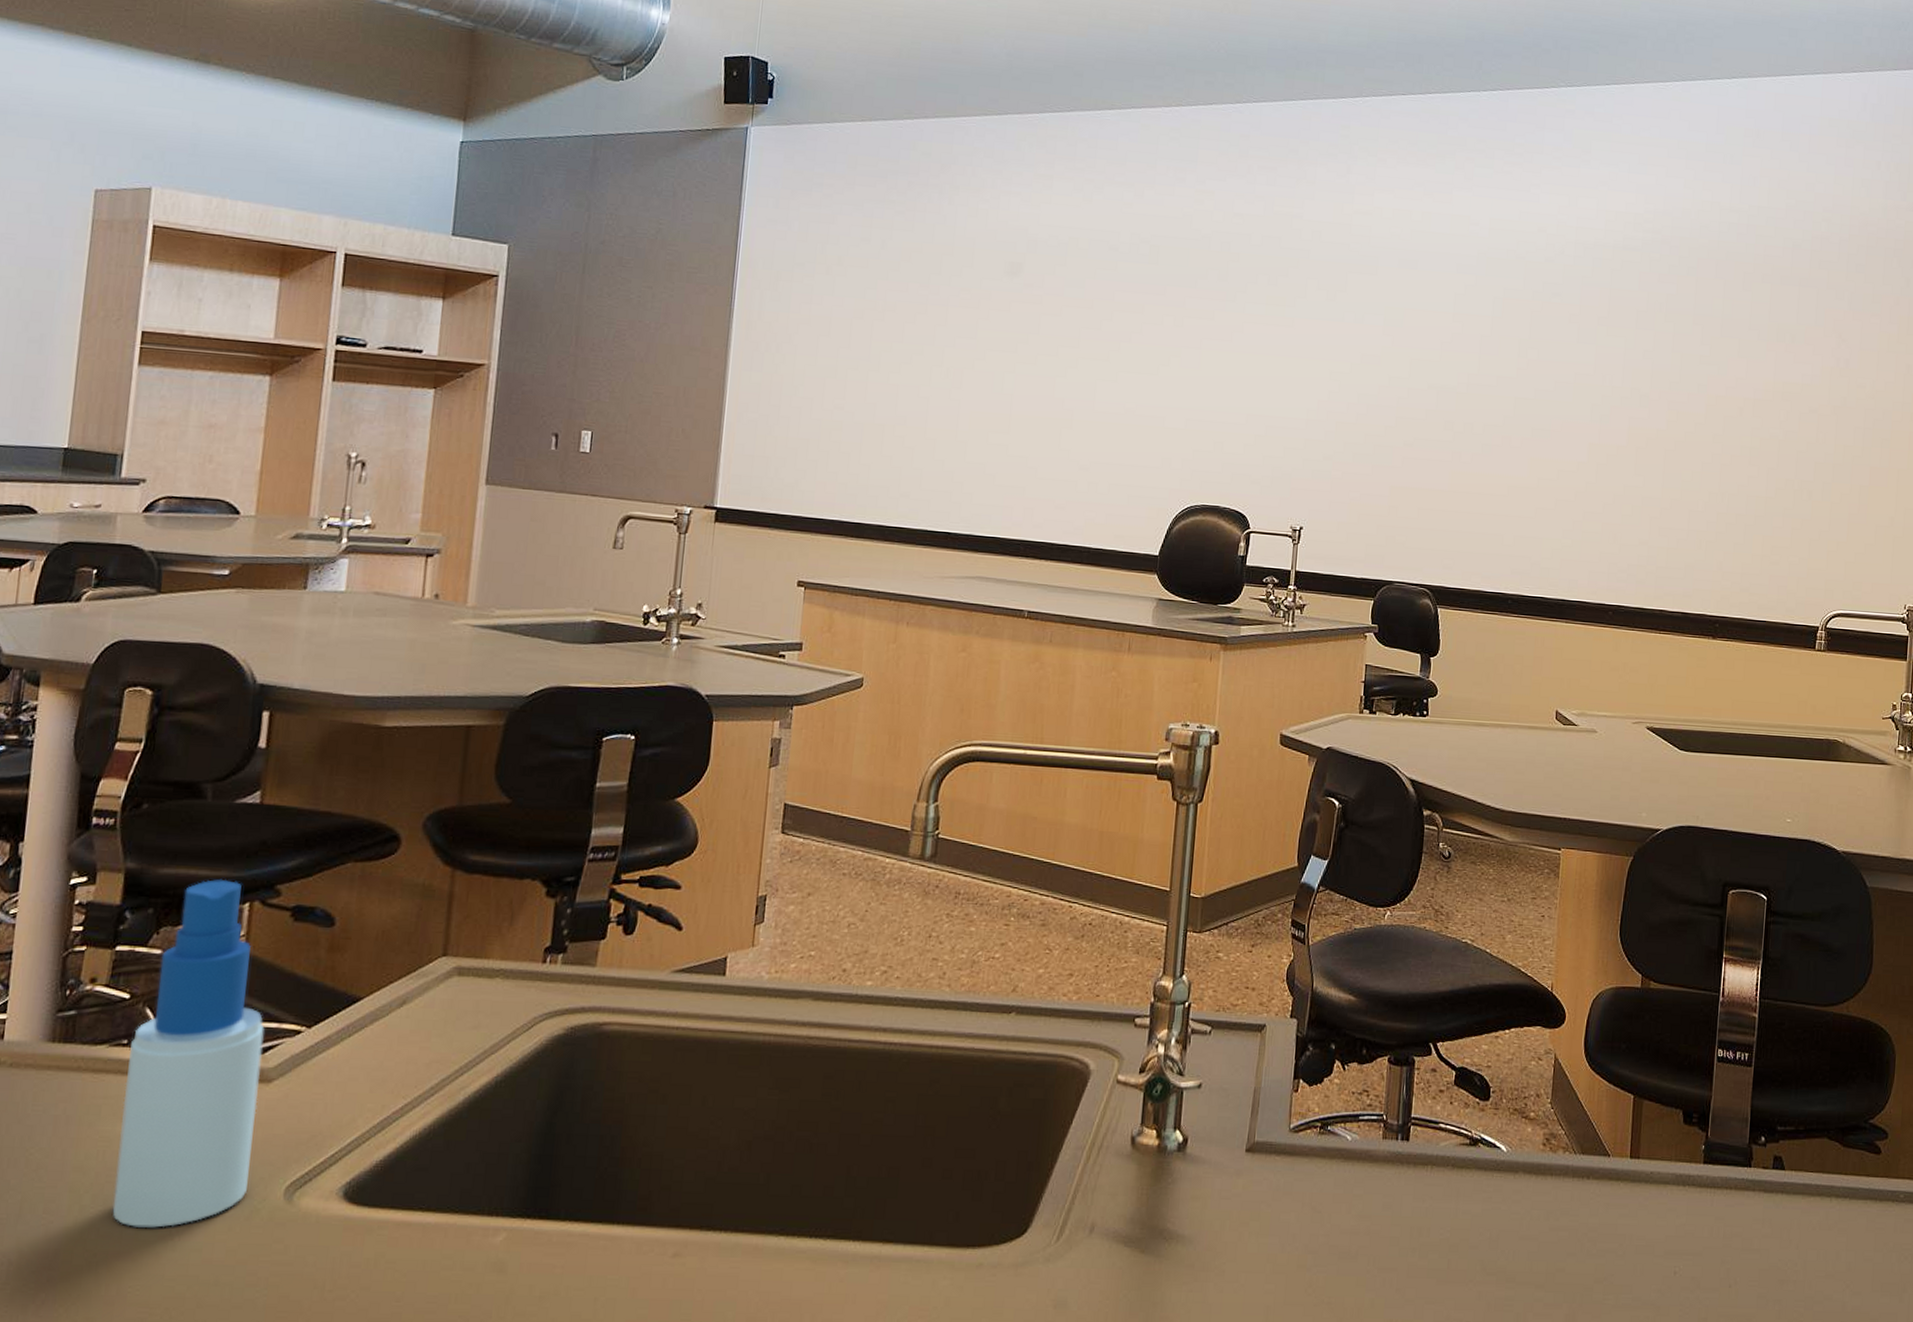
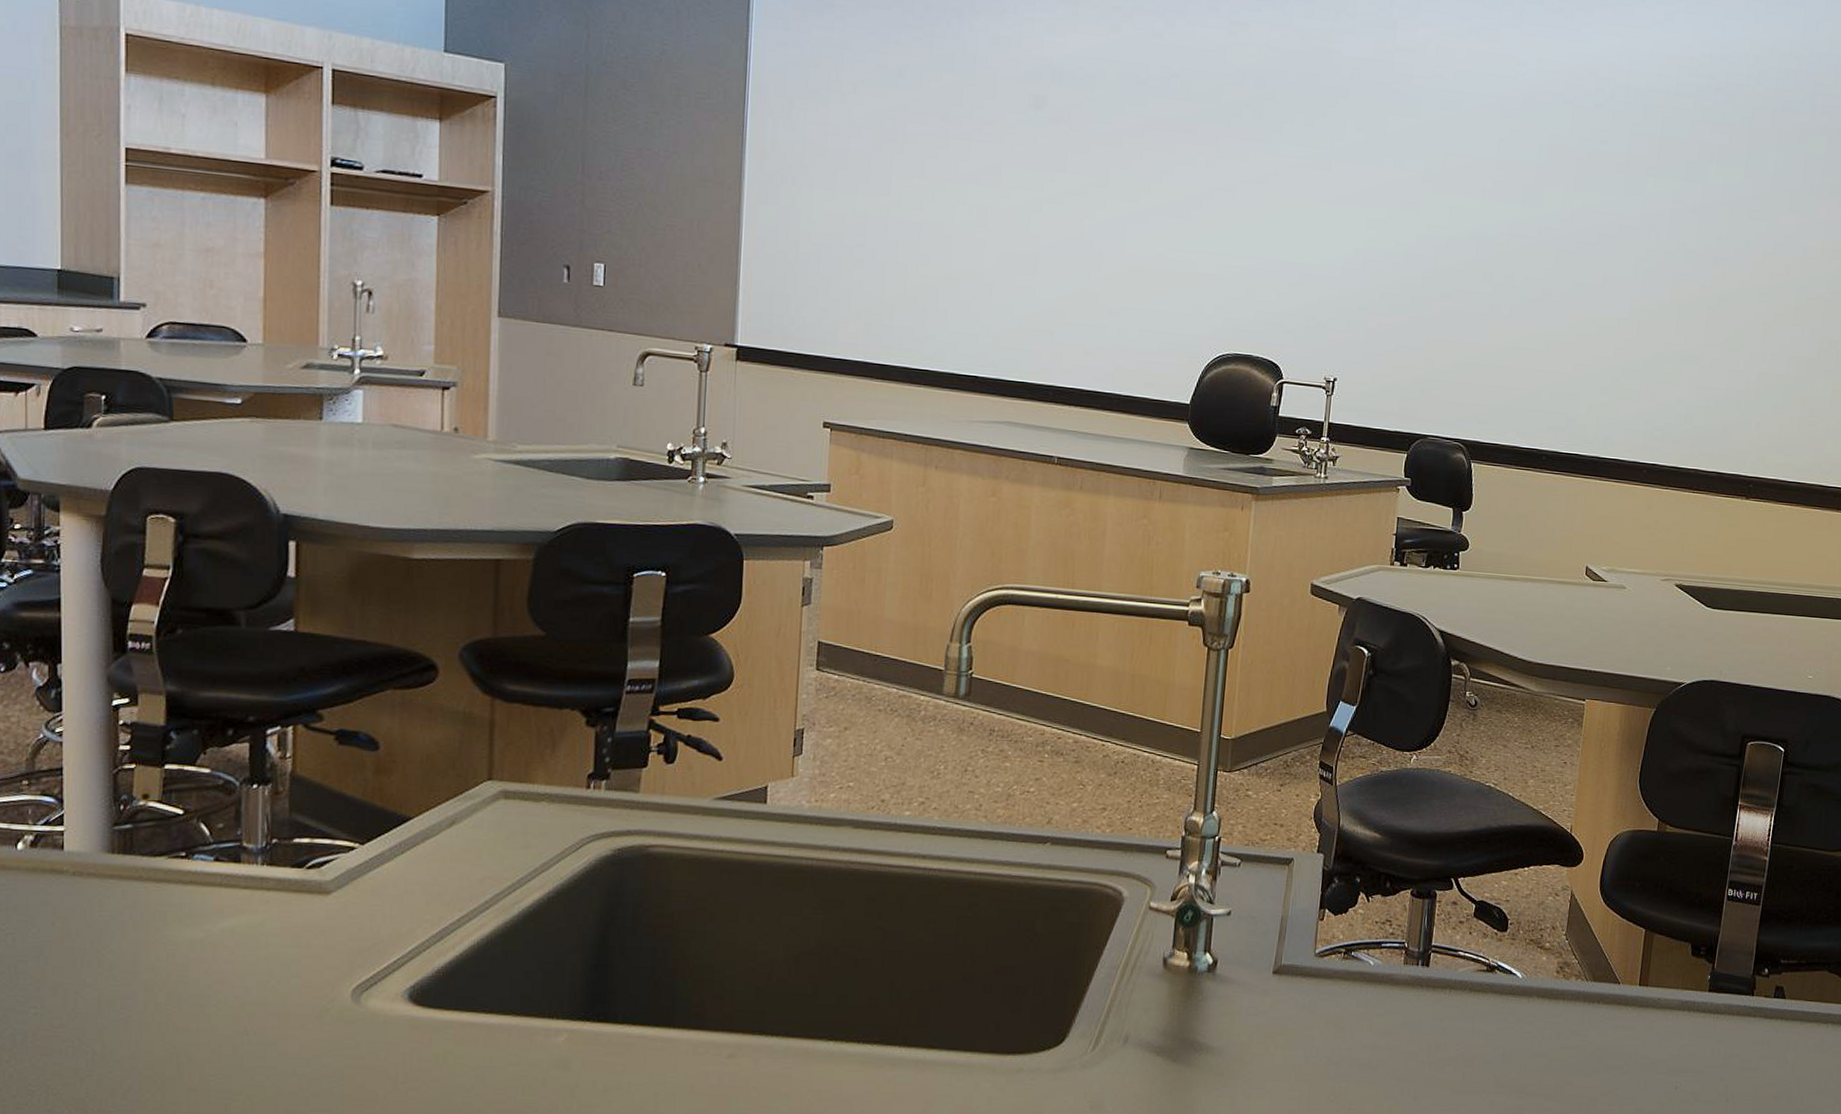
spray bottle: present [112,879,265,1228] -> none [187,703,319,1024]

